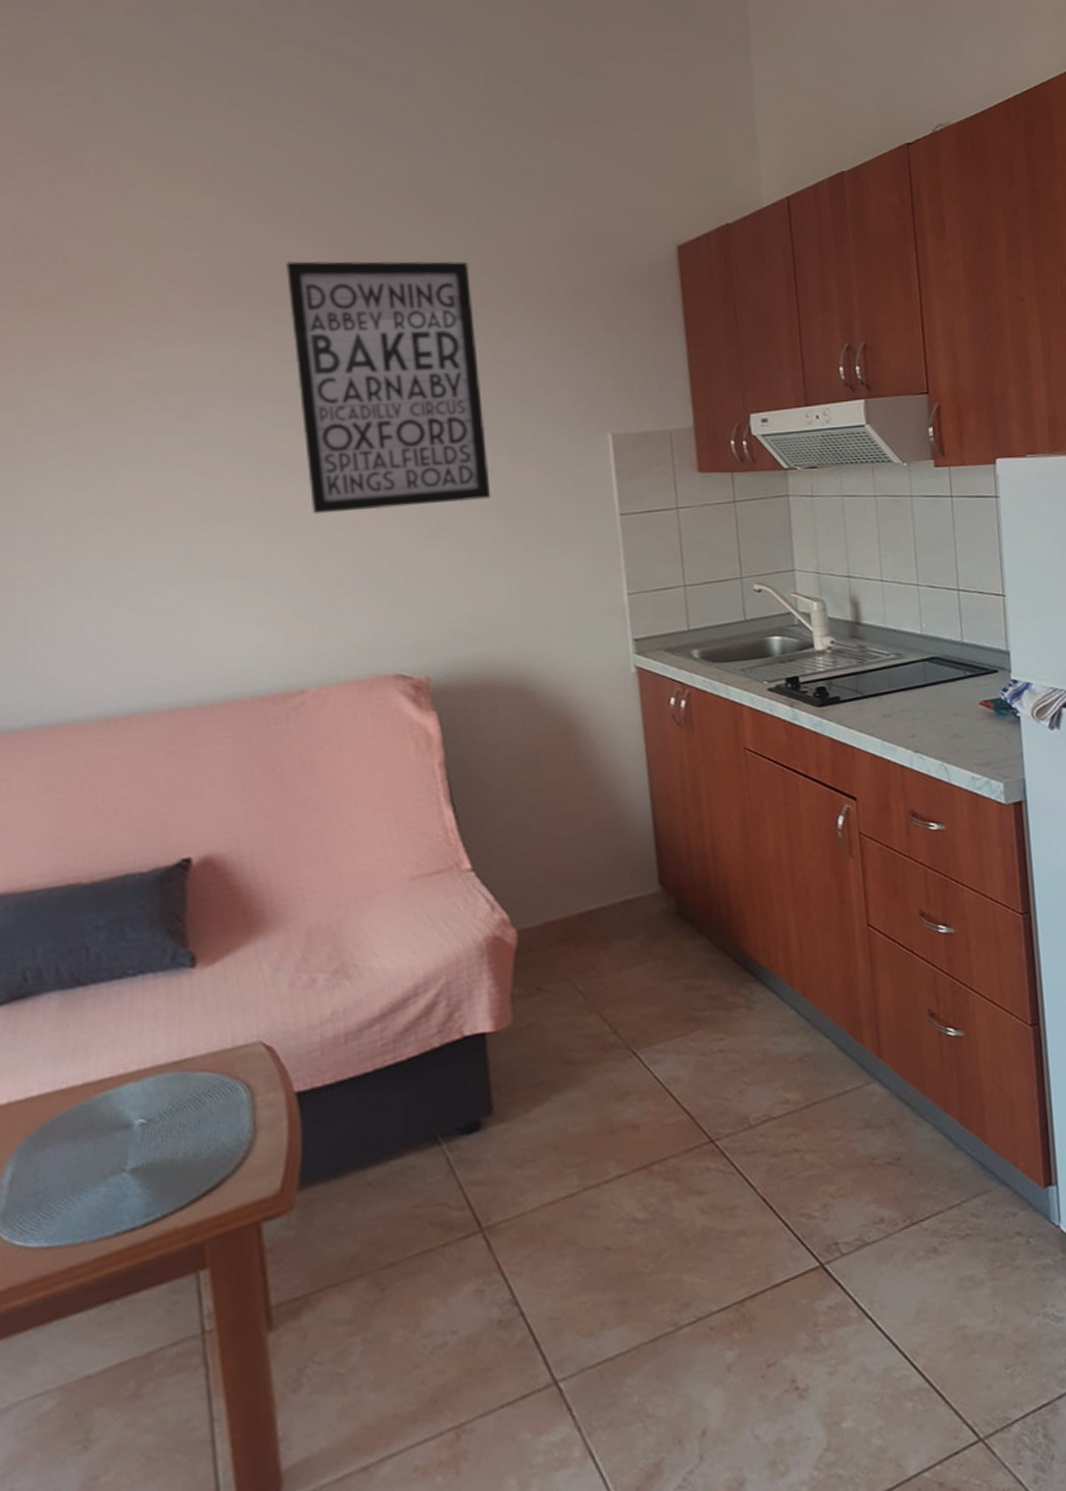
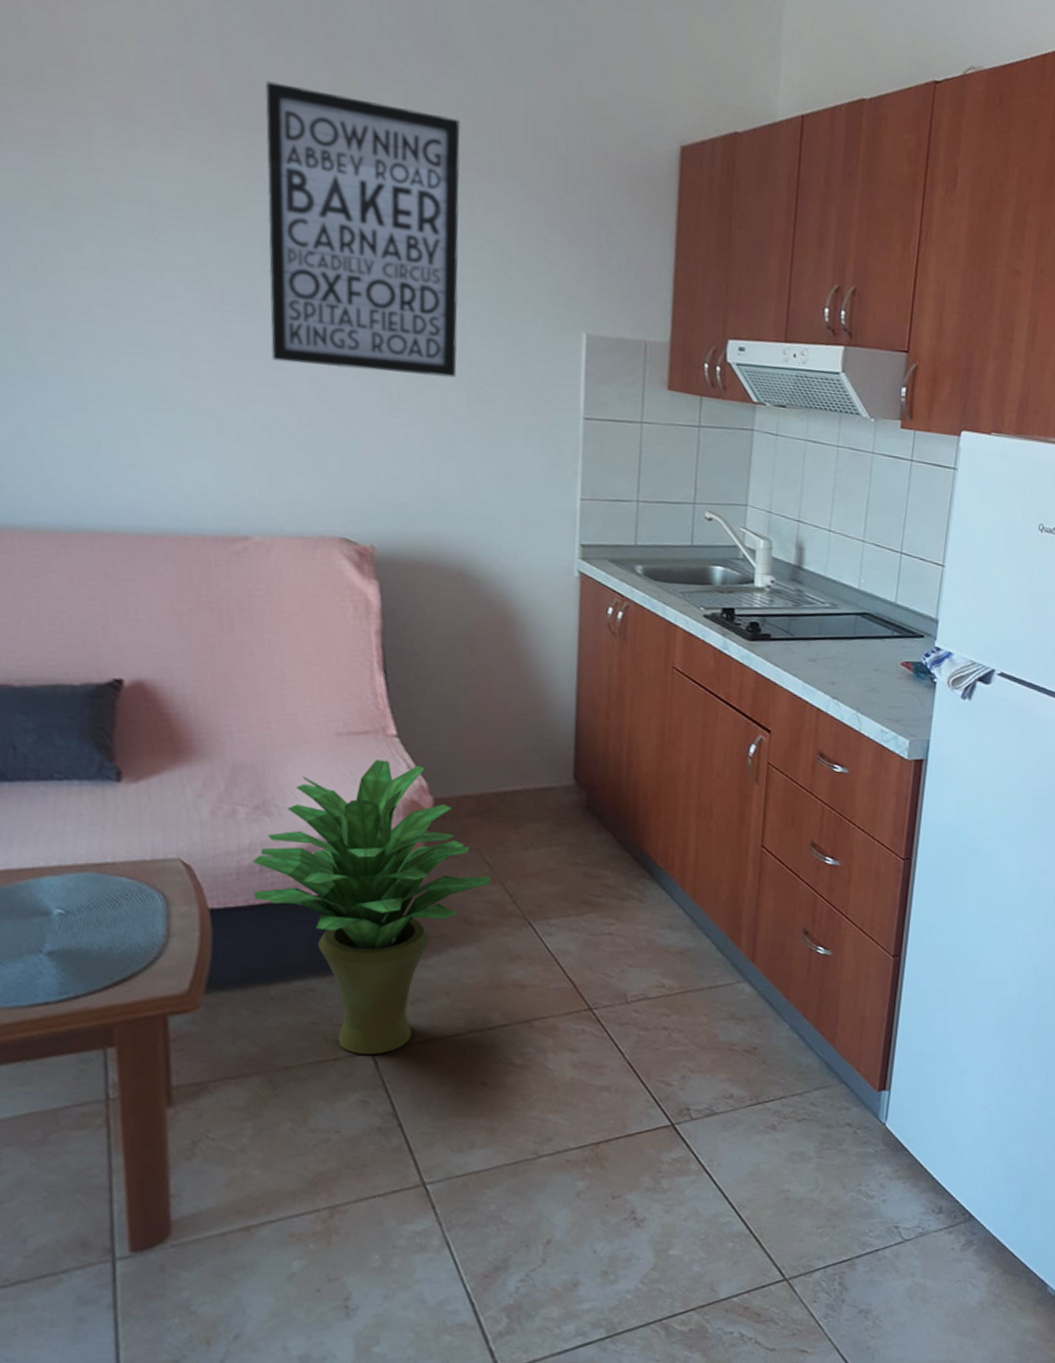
potted plant: none [336,897,587,1236] -> present [252,760,491,1054]

